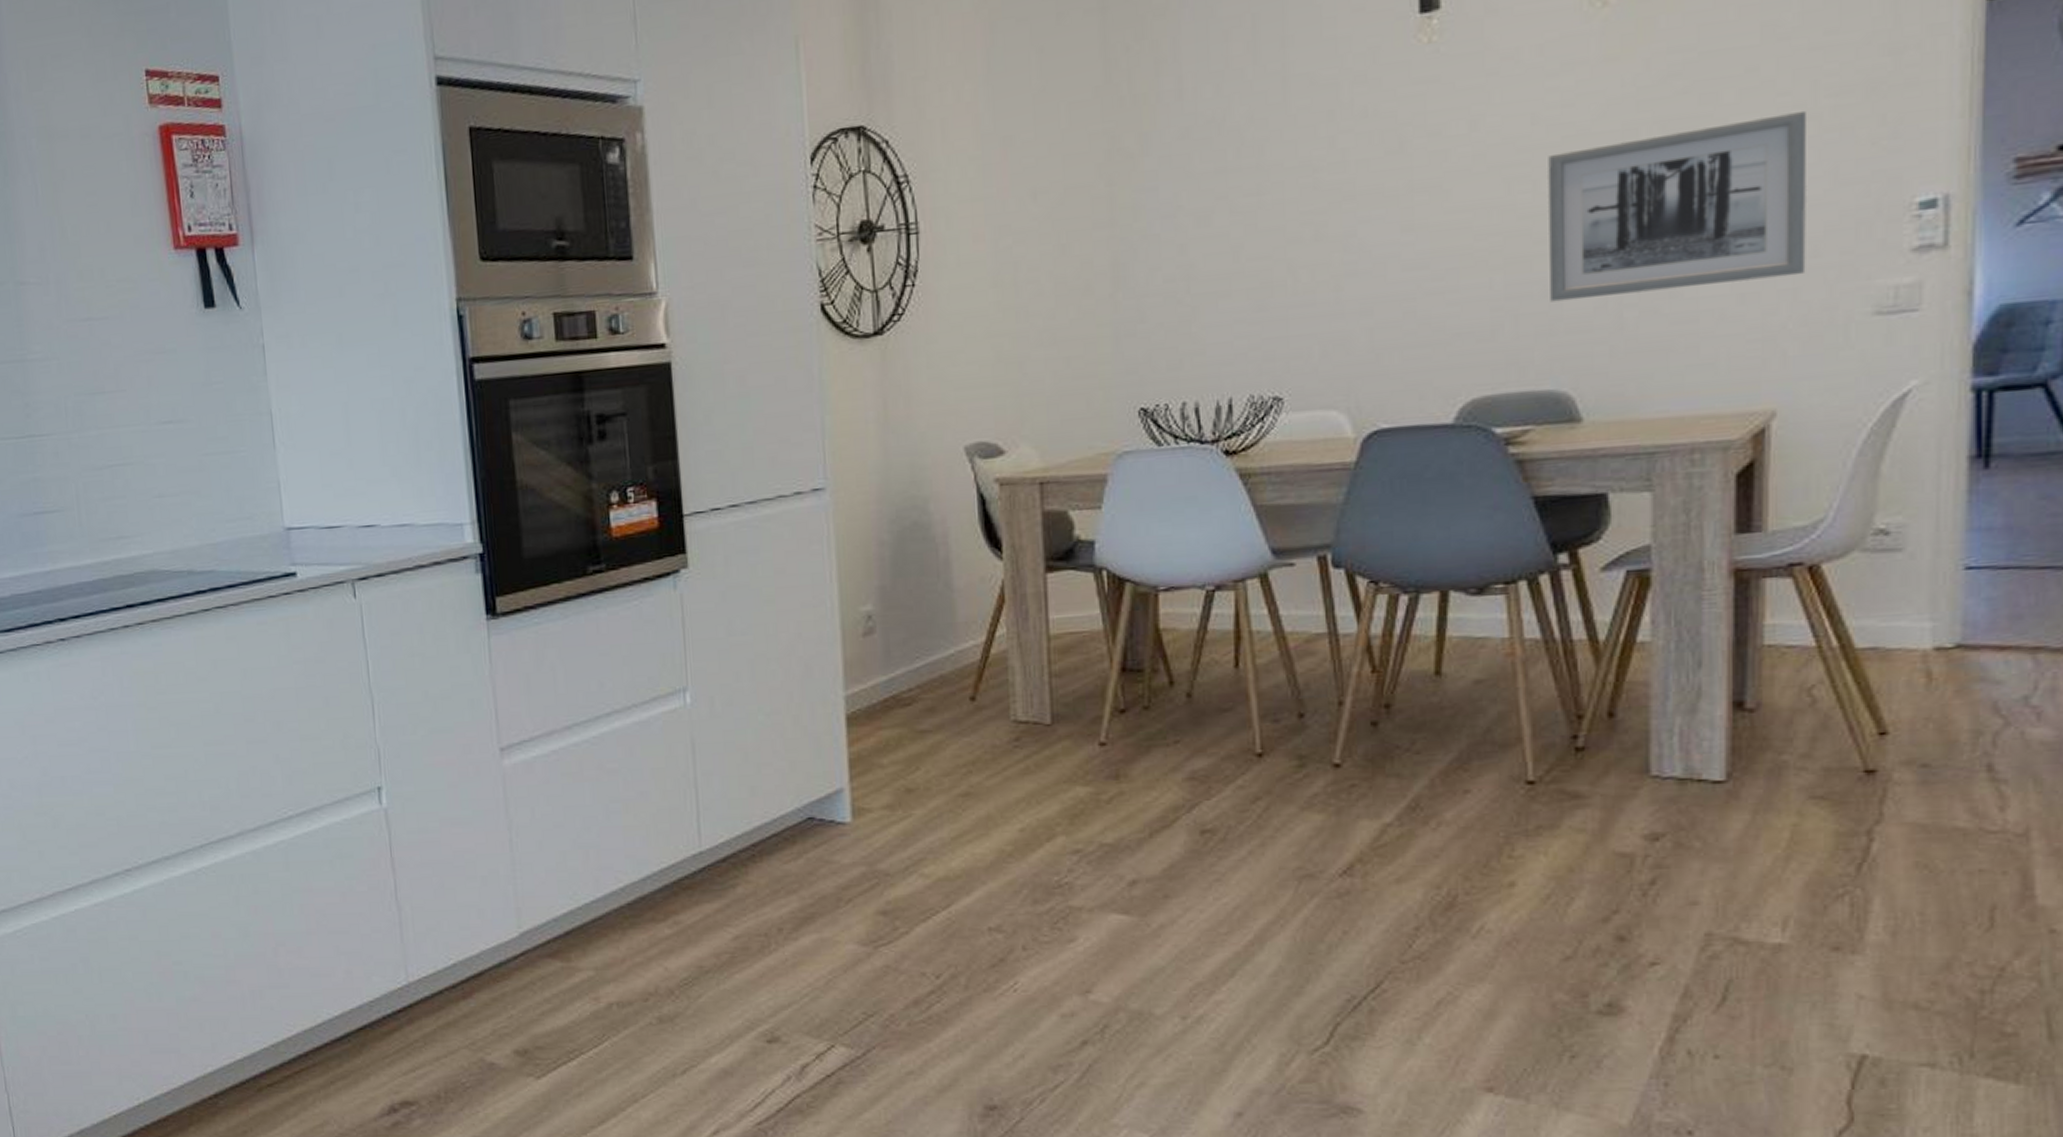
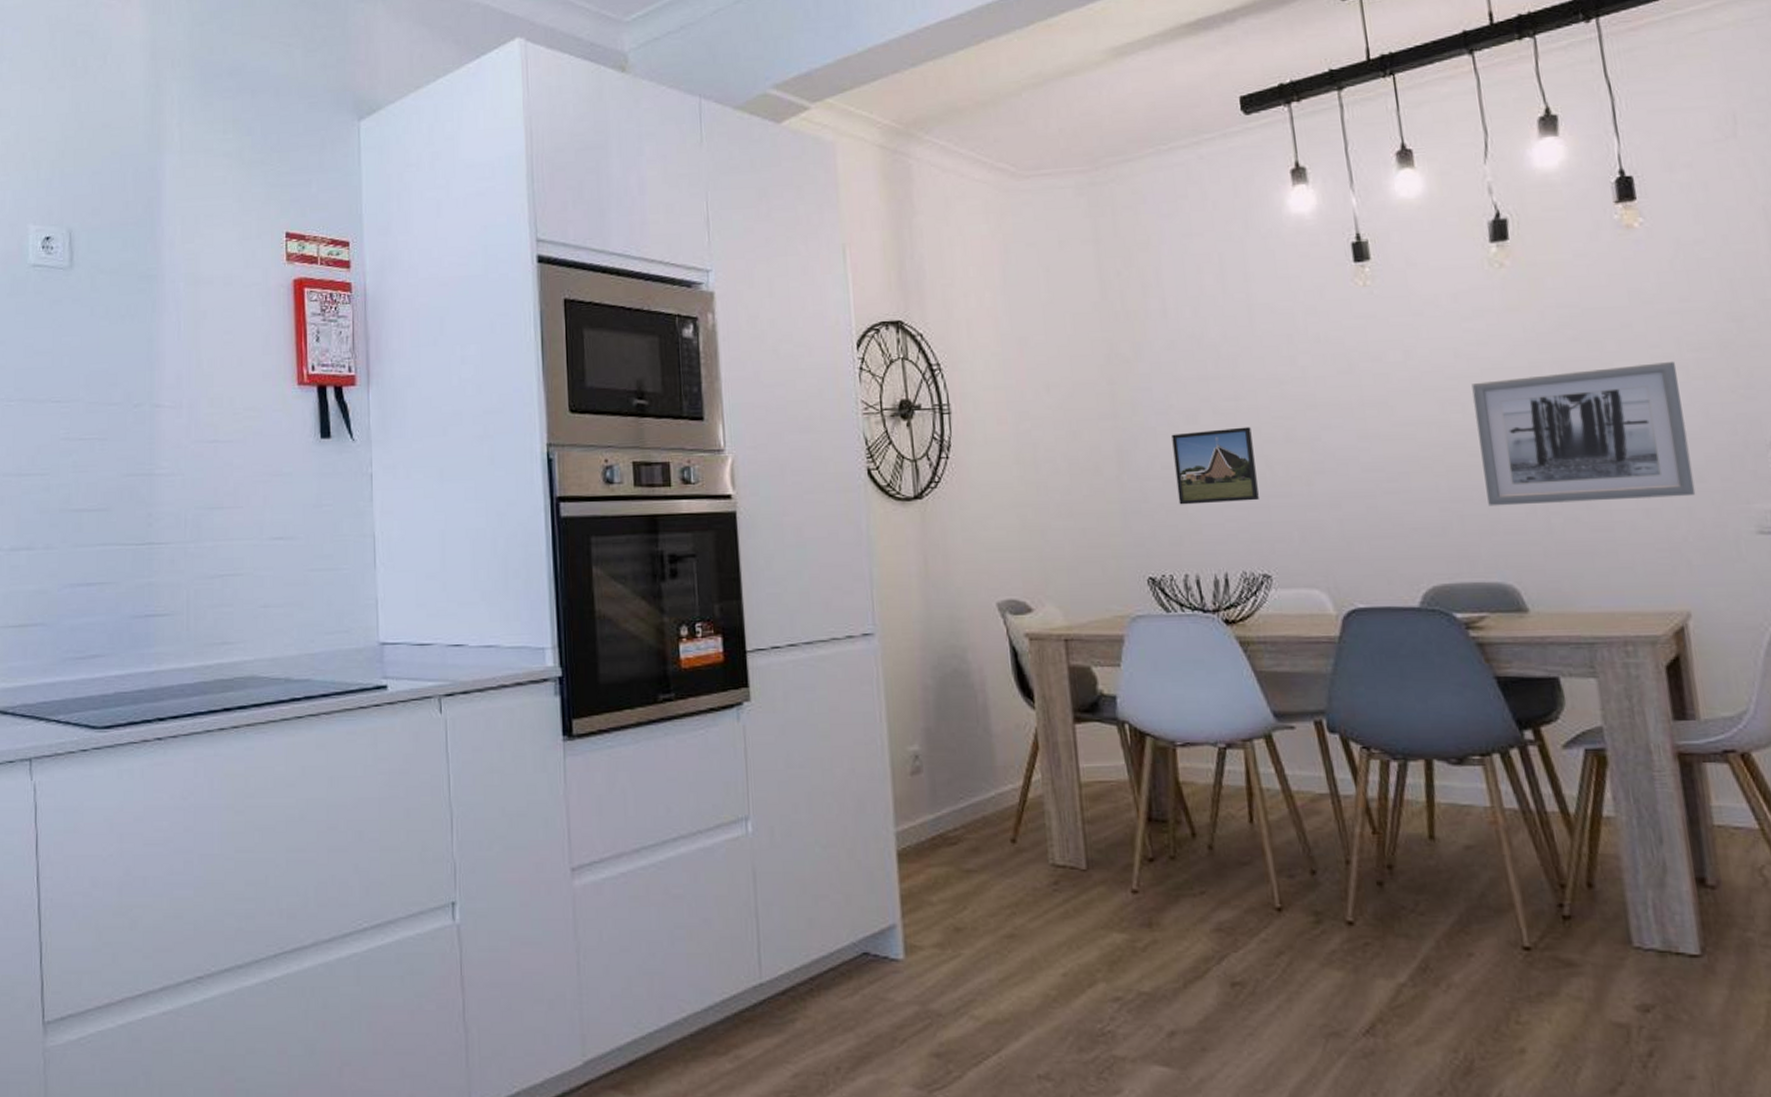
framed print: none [1178,226,1276,323] -> present [1171,427,1259,505]

